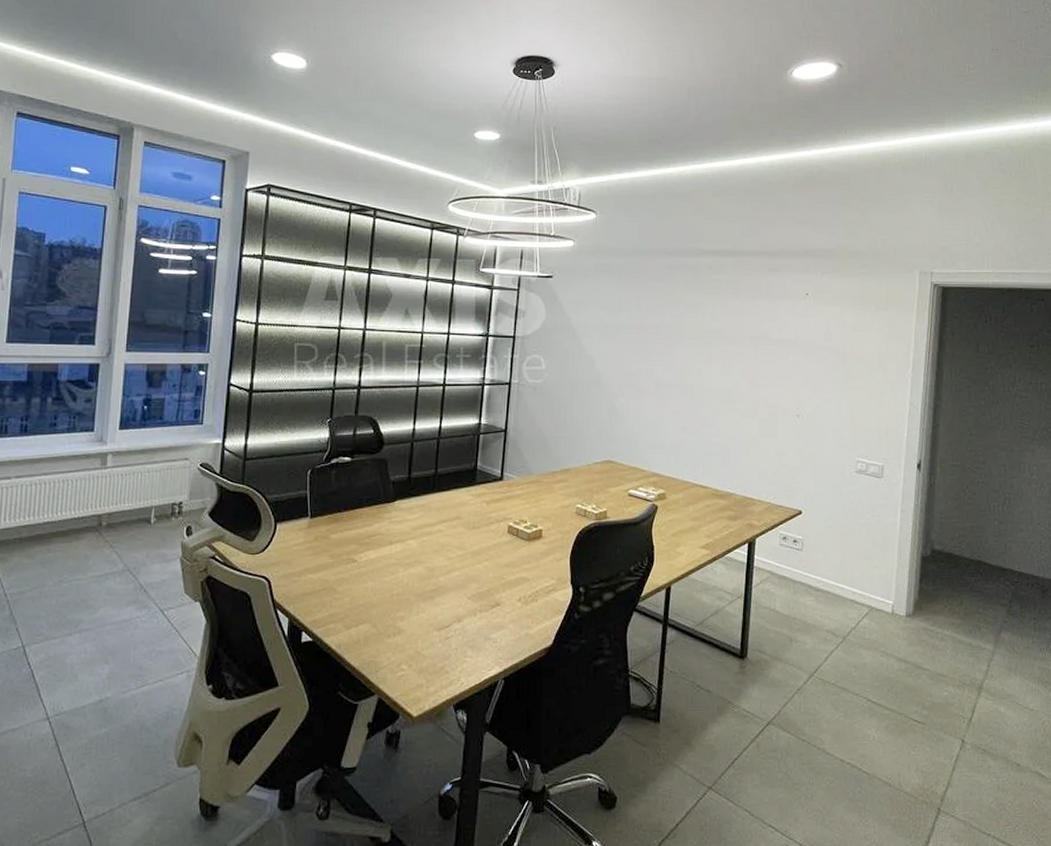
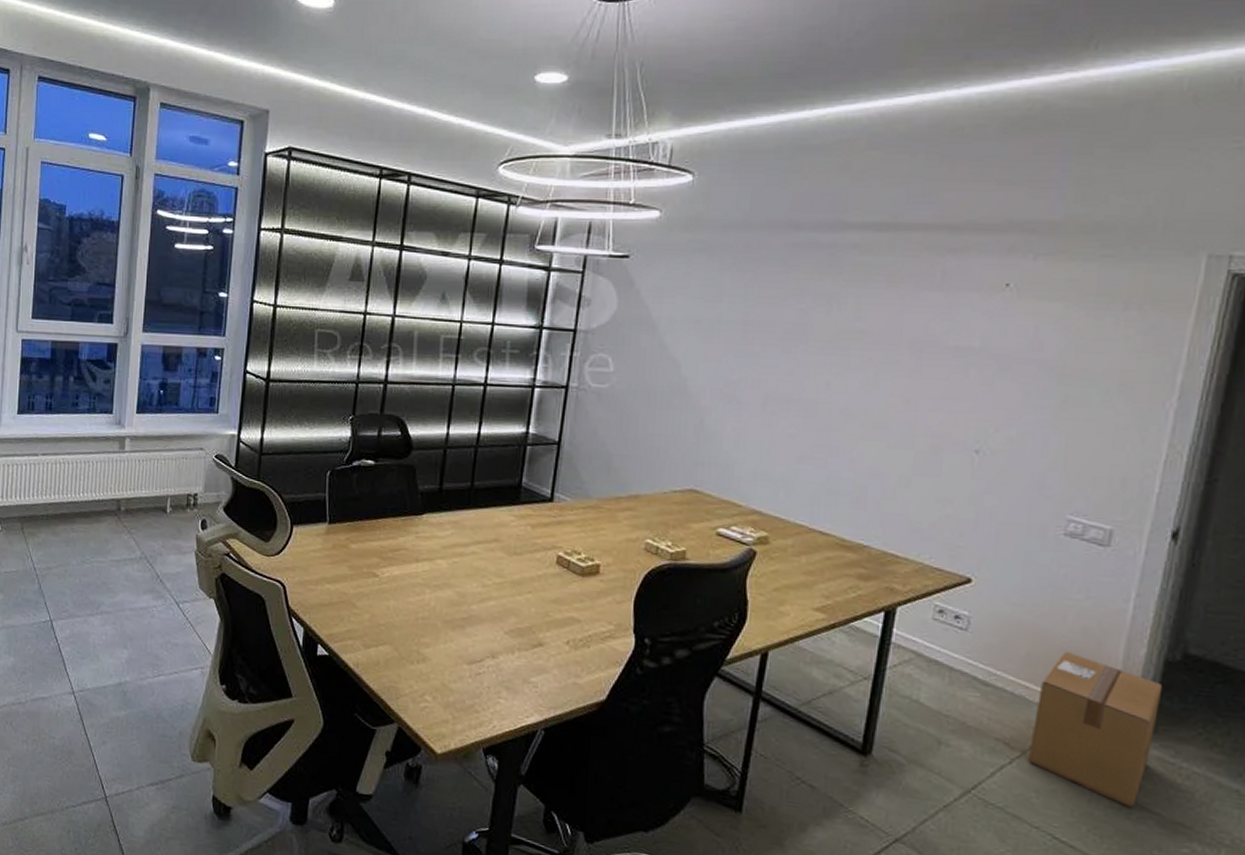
box: none [848,557,922,668] -> present [1028,651,1163,808]

